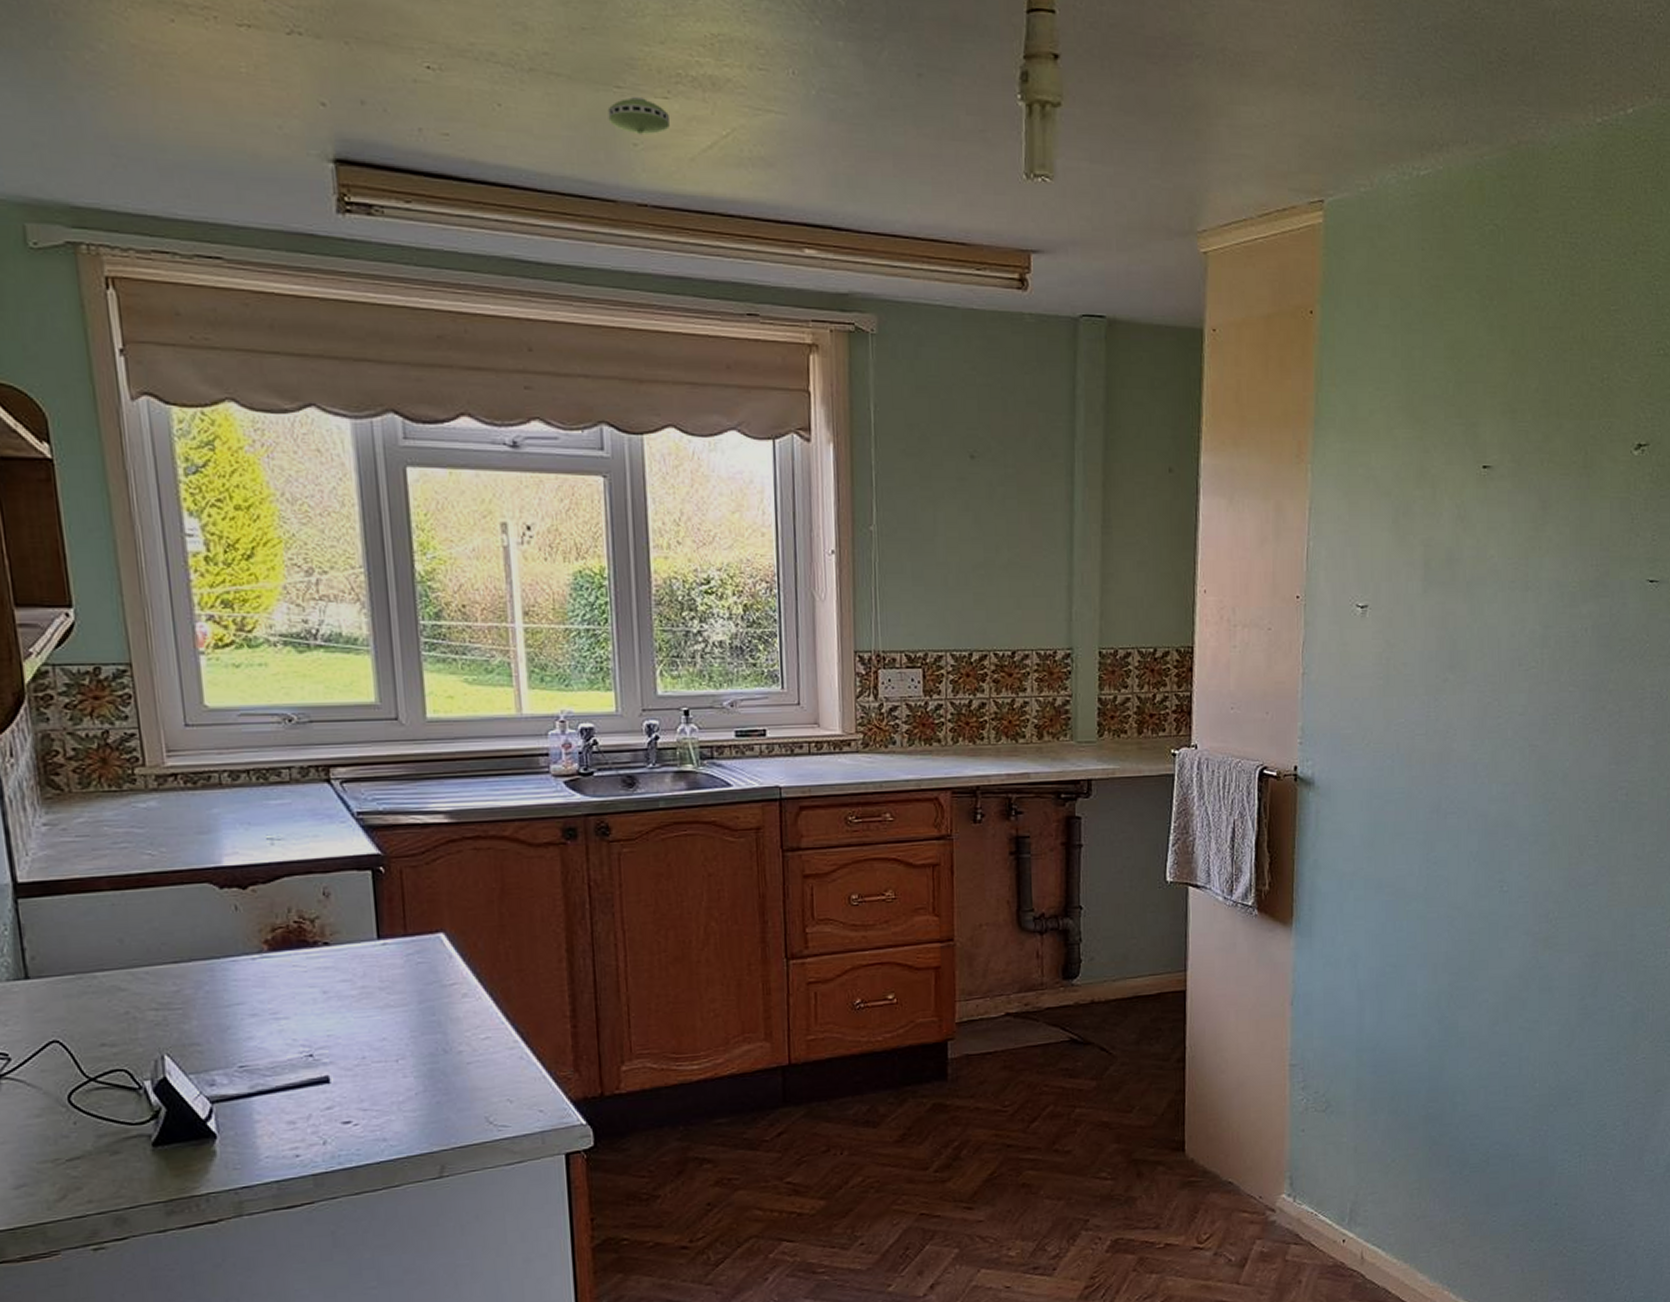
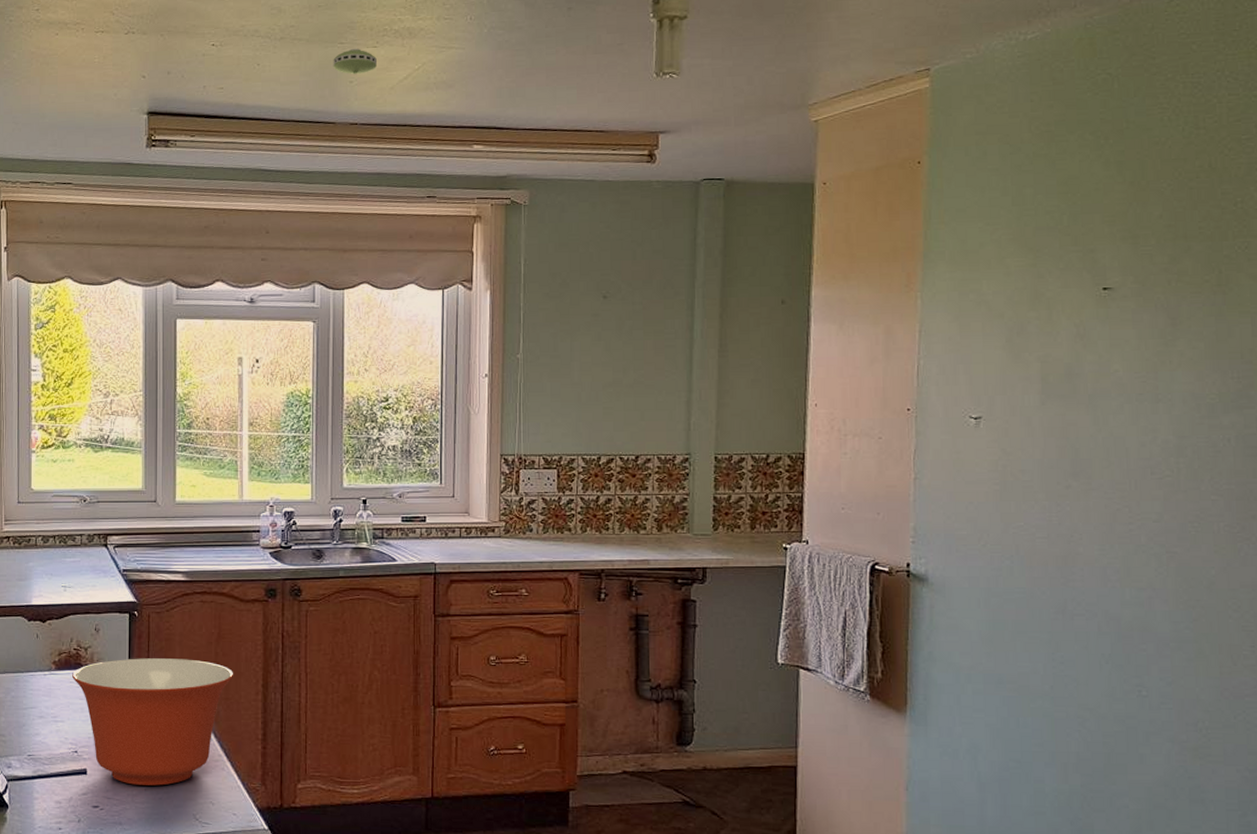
mixing bowl: none [295,924,527,1090] -> present [72,658,234,786]

